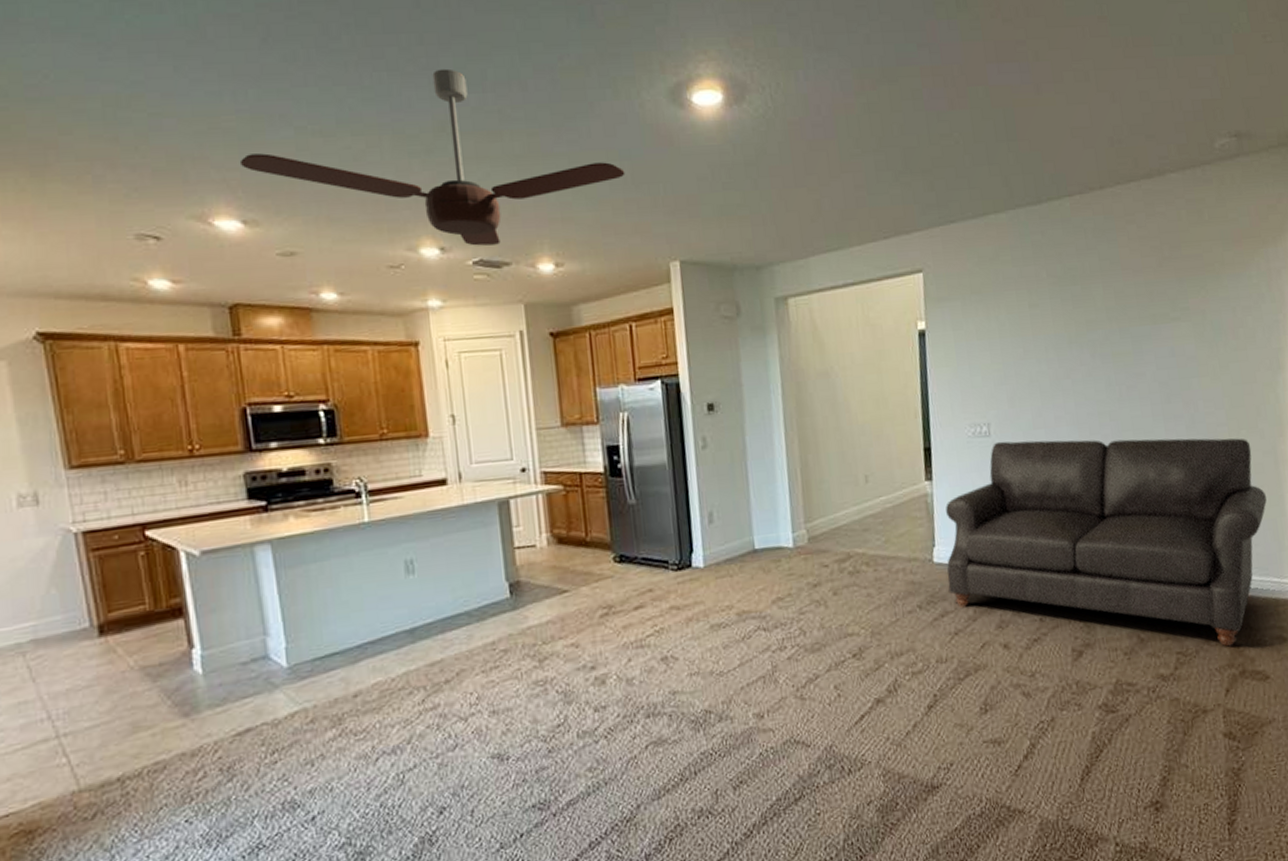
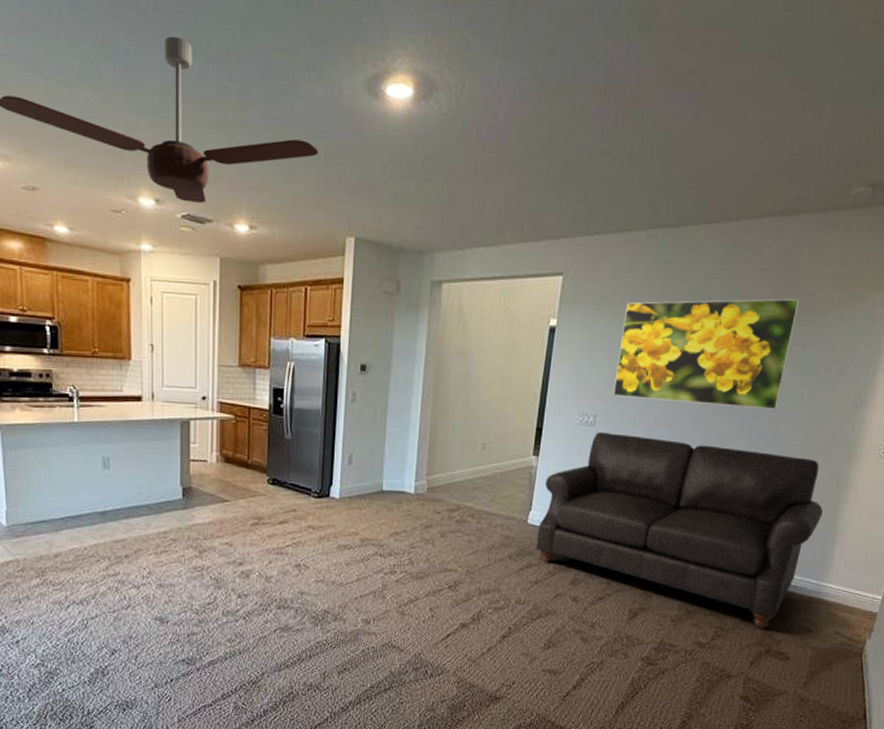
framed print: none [999,263,1190,399] -> present [613,298,800,410]

